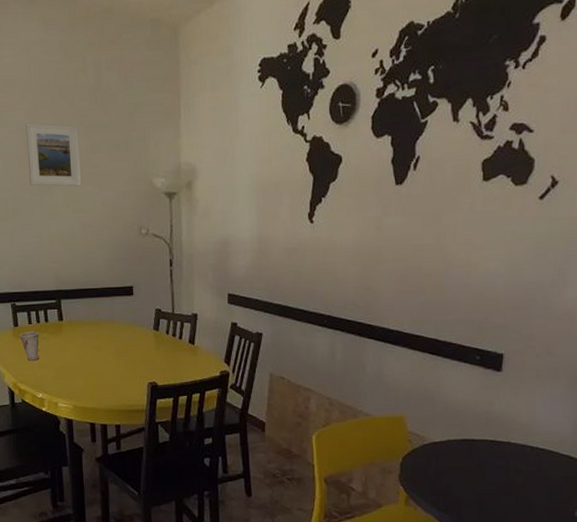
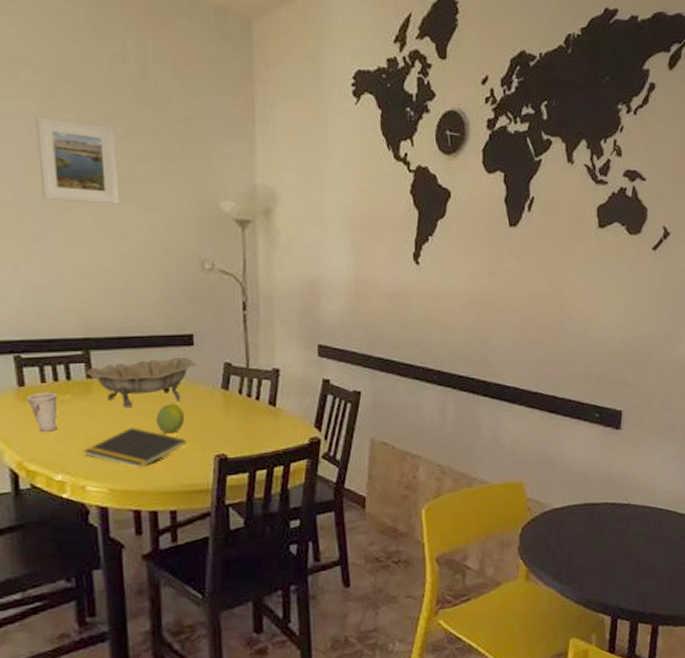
notepad: none [56,359,128,391] -> present [83,427,187,469]
decorative bowl: none [58,305,135,344] -> present [85,357,197,408]
fruit: none [106,341,126,364] -> present [155,403,184,433]

